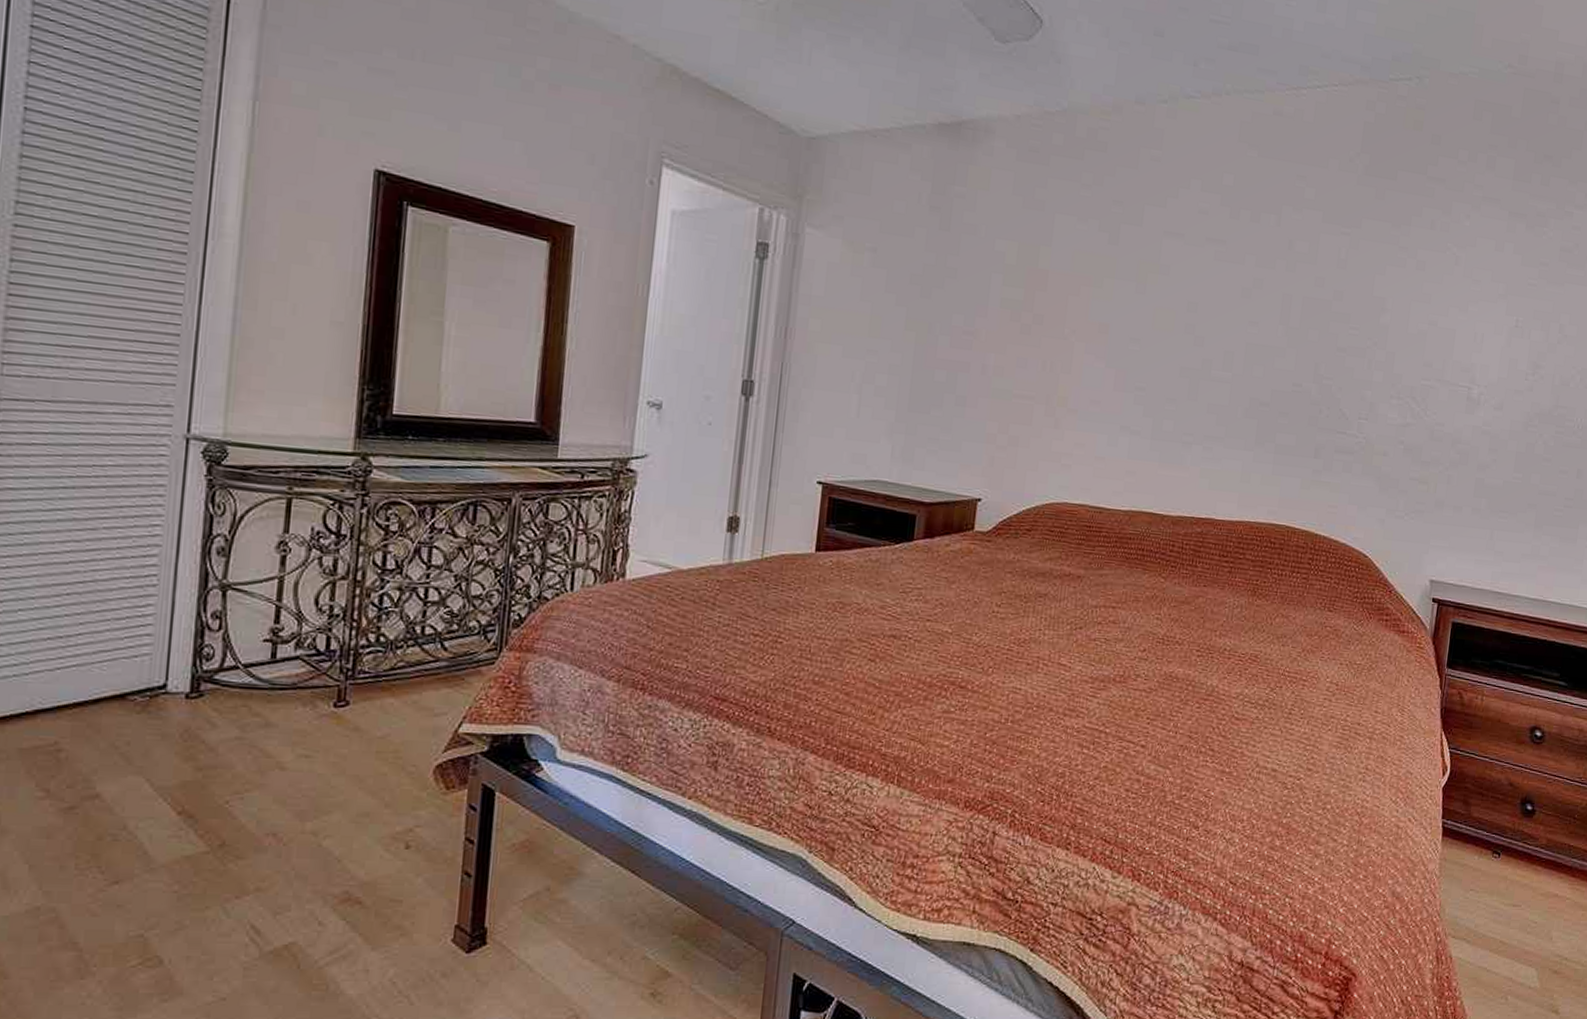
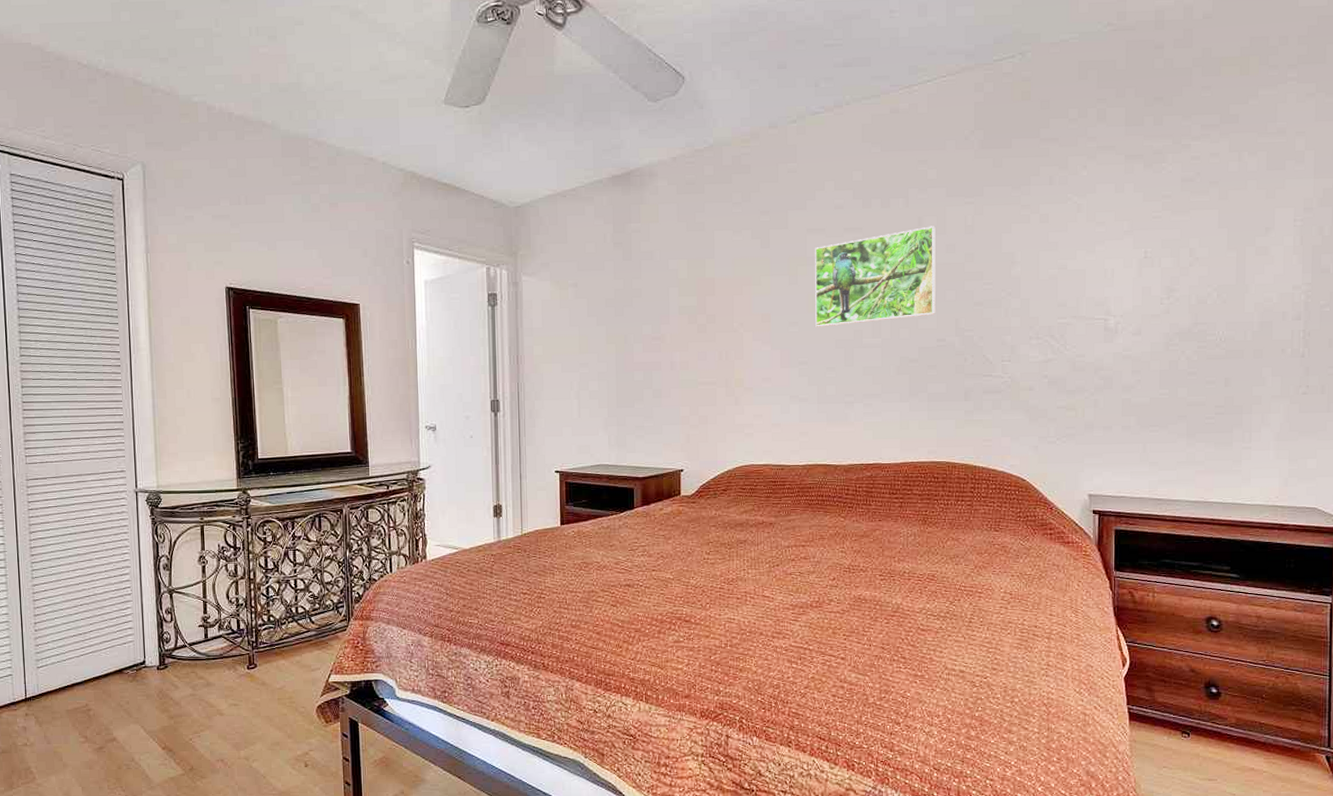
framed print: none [1160,252,1306,355] -> present [815,226,936,327]

